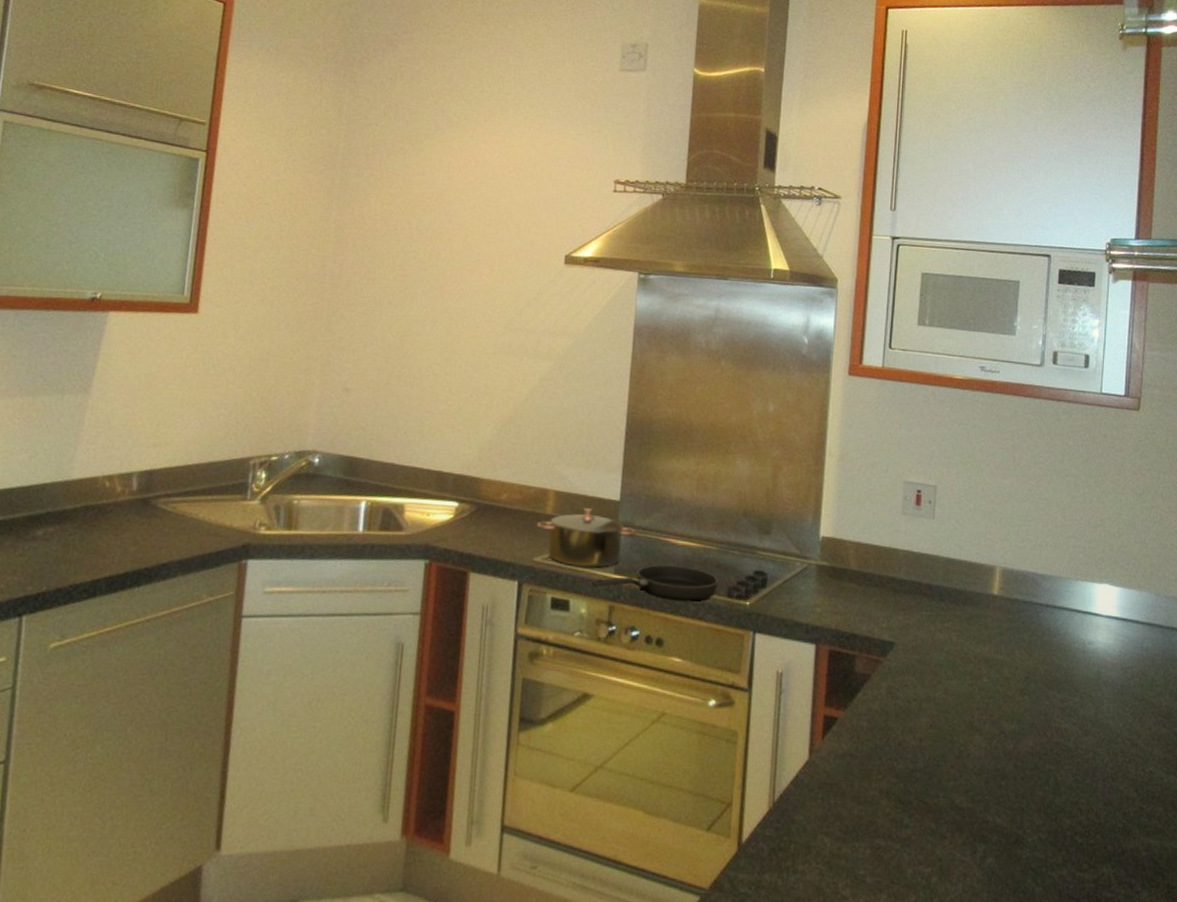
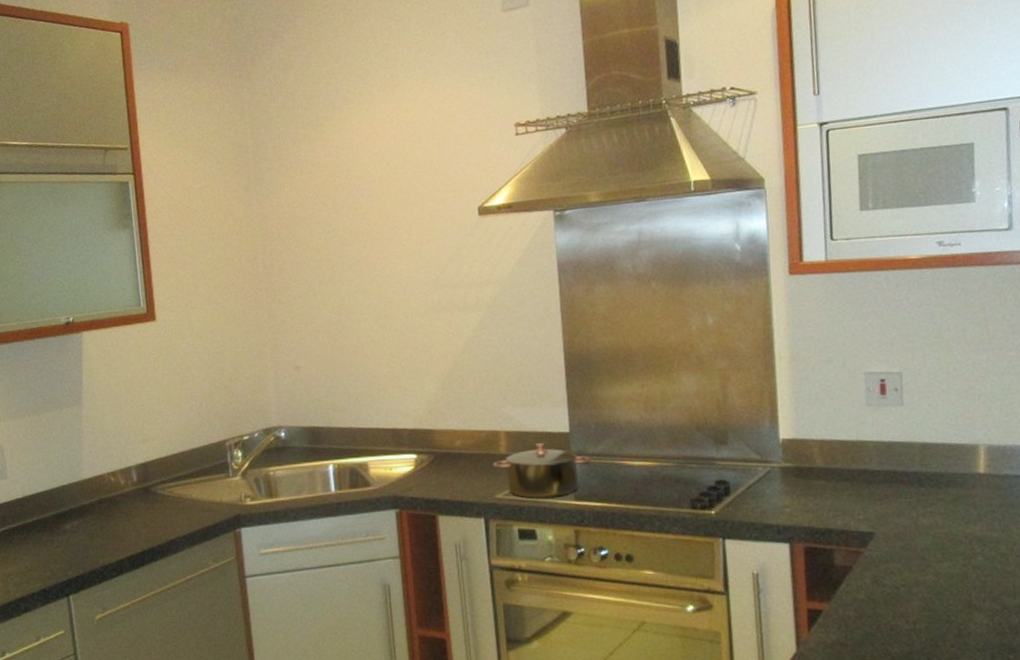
frying pan: present [591,565,718,603] -> none [554,485,680,519]

